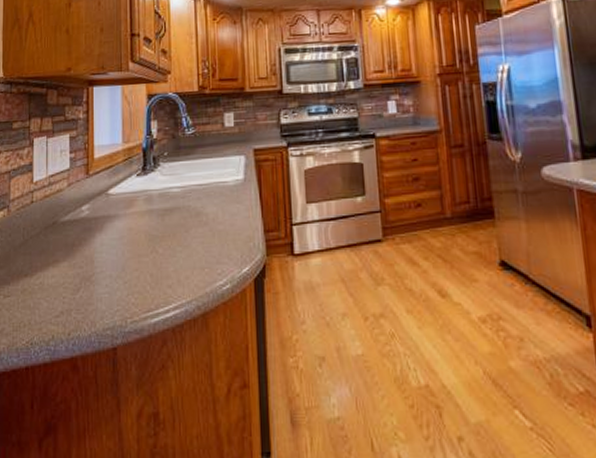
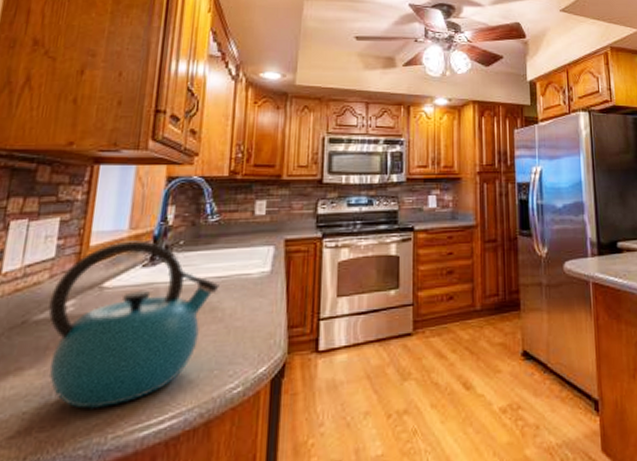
kettle: none [71,153,201,298] -> present [48,240,219,410]

